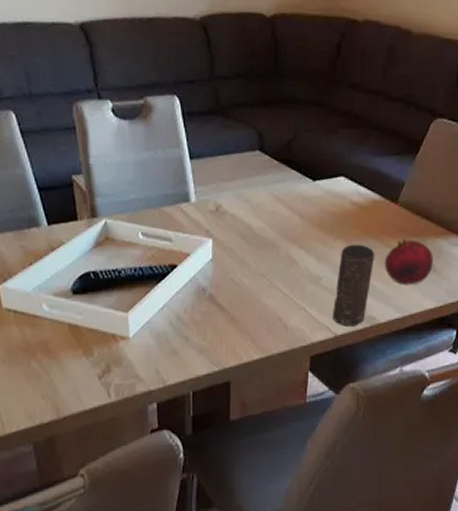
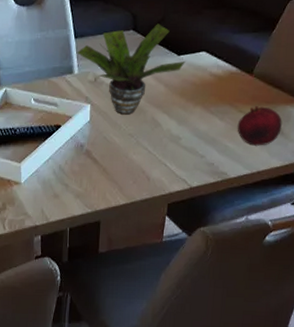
potted plant: none [192,143,322,252] -> present [76,24,185,116]
candle: present [333,244,375,326] -> none [189,110,230,180]

